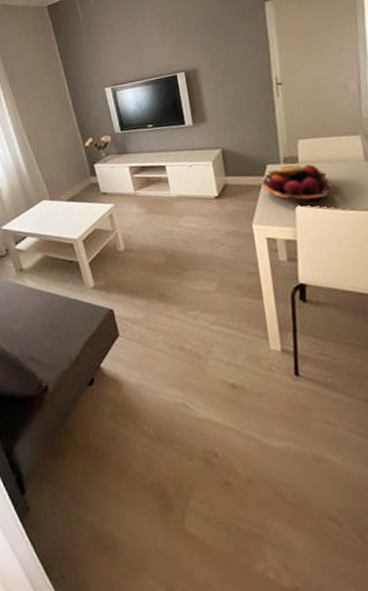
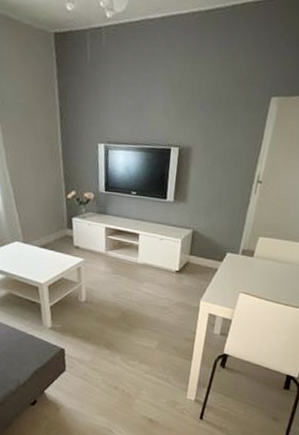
fruit basket: present [260,164,334,206] -> none [216,256,275,294]

